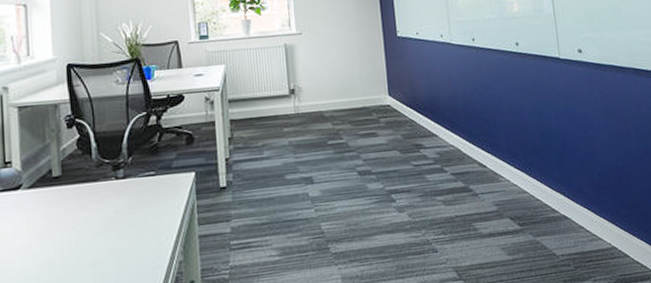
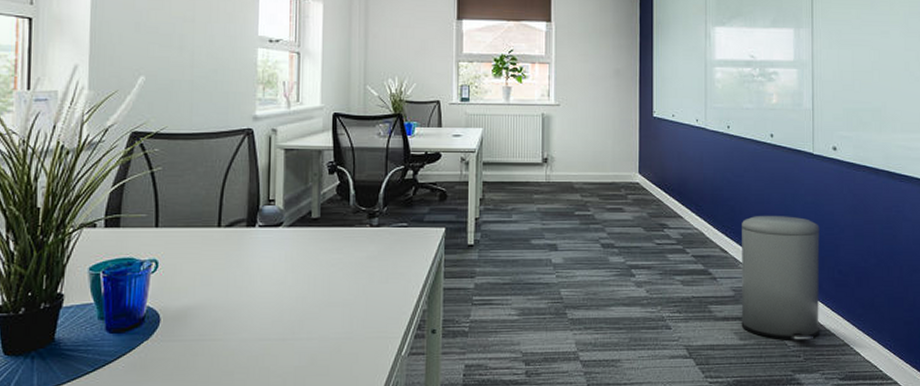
pedal bin: none [497,123,586,251] -> present [741,216,820,340]

